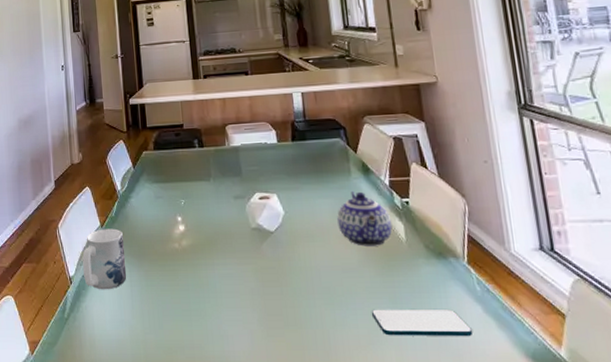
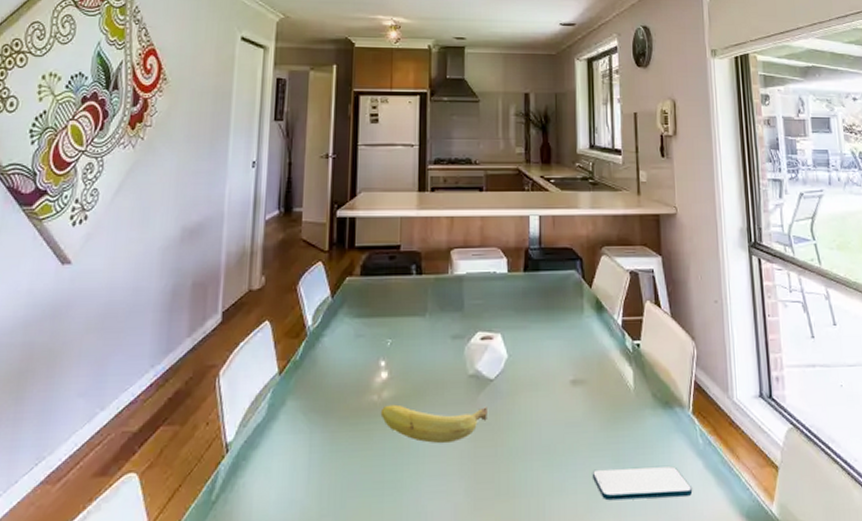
mug: present [82,228,127,290] -> none [246,376,308,460]
fruit: none [182,251,271,283] -> present [380,404,487,444]
teapot: present [337,190,393,246] -> none [565,330,622,396]

